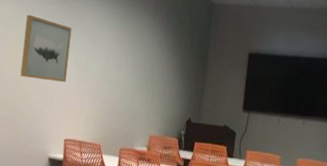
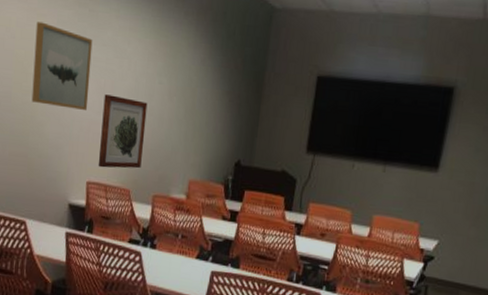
wall art: none [74,69,116,128] -> present [98,94,148,169]

